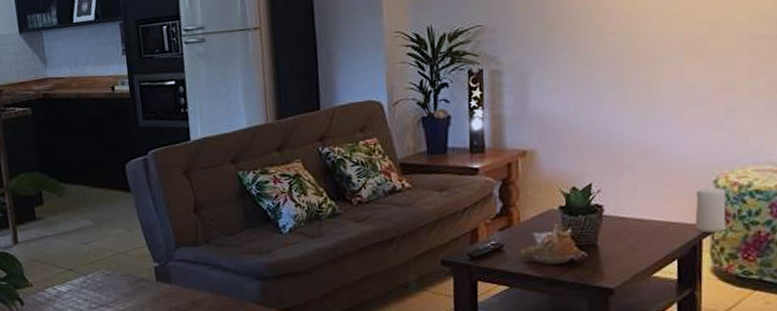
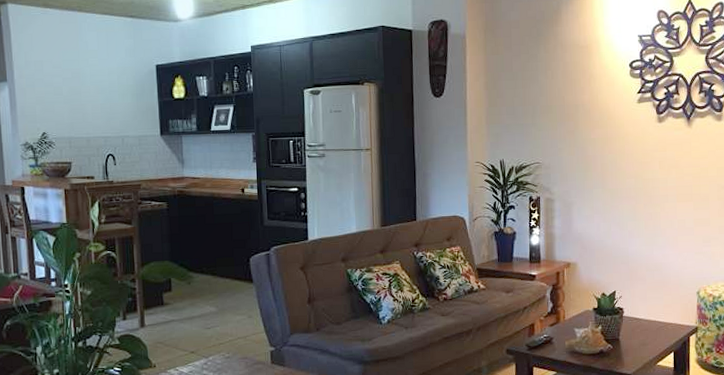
candle: present [695,187,727,234] -> none [685,297,705,332]

